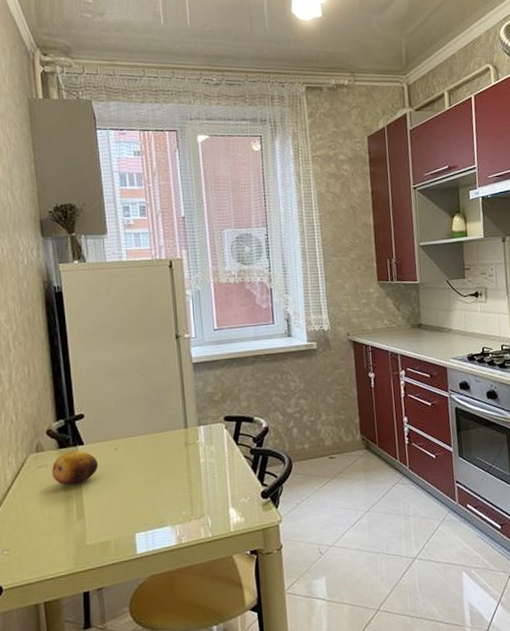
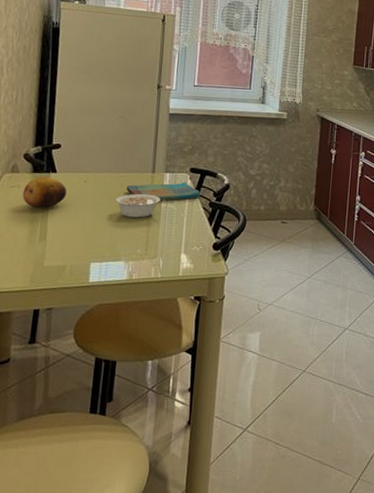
legume: none [151,451,202,480] -> present [116,194,165,218]
dish towel: none [160,432,239,456] -> present [126,182,200,201]

